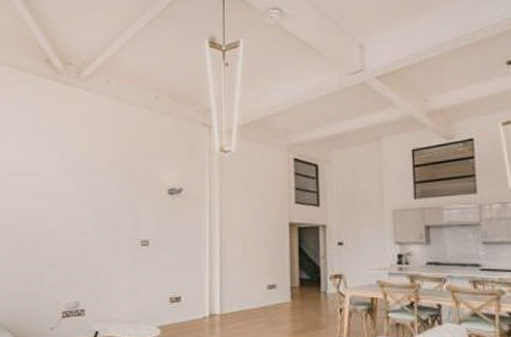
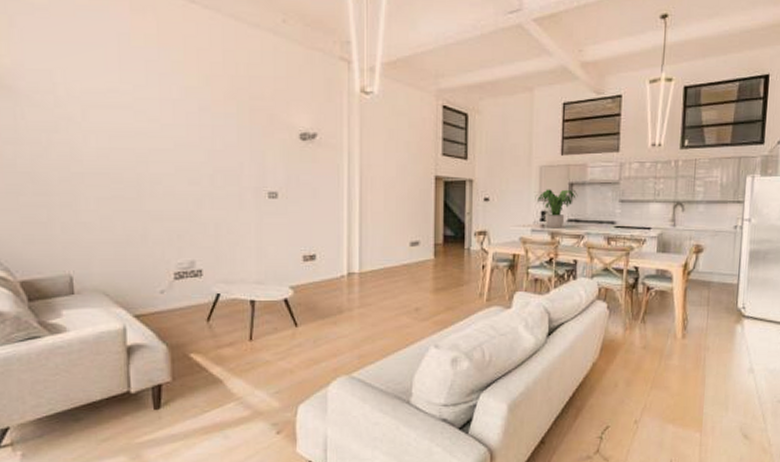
potted plant: none [390,232,436,272] -> present [535,189,578,229]

